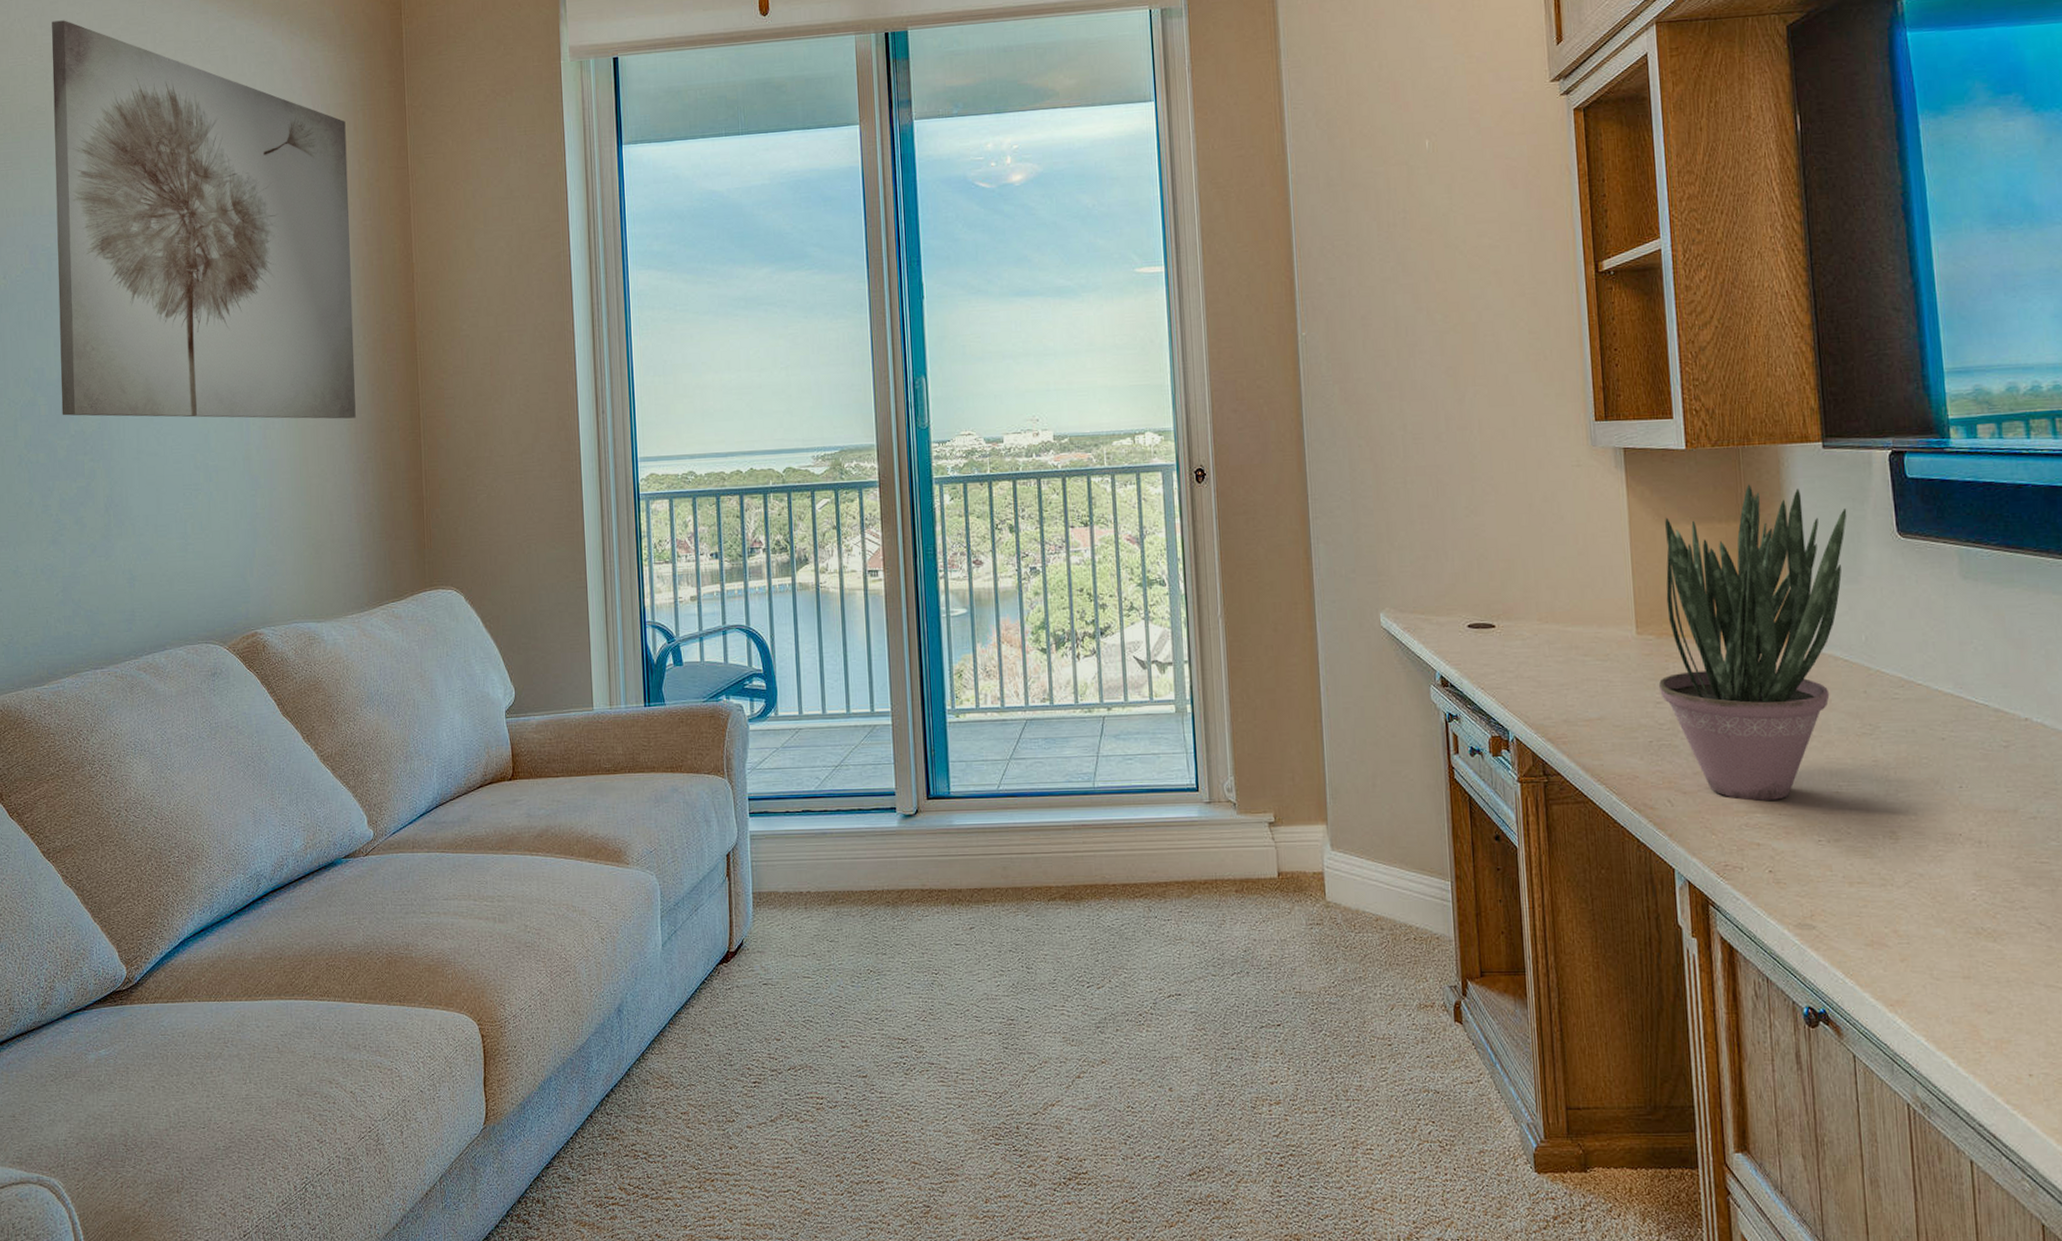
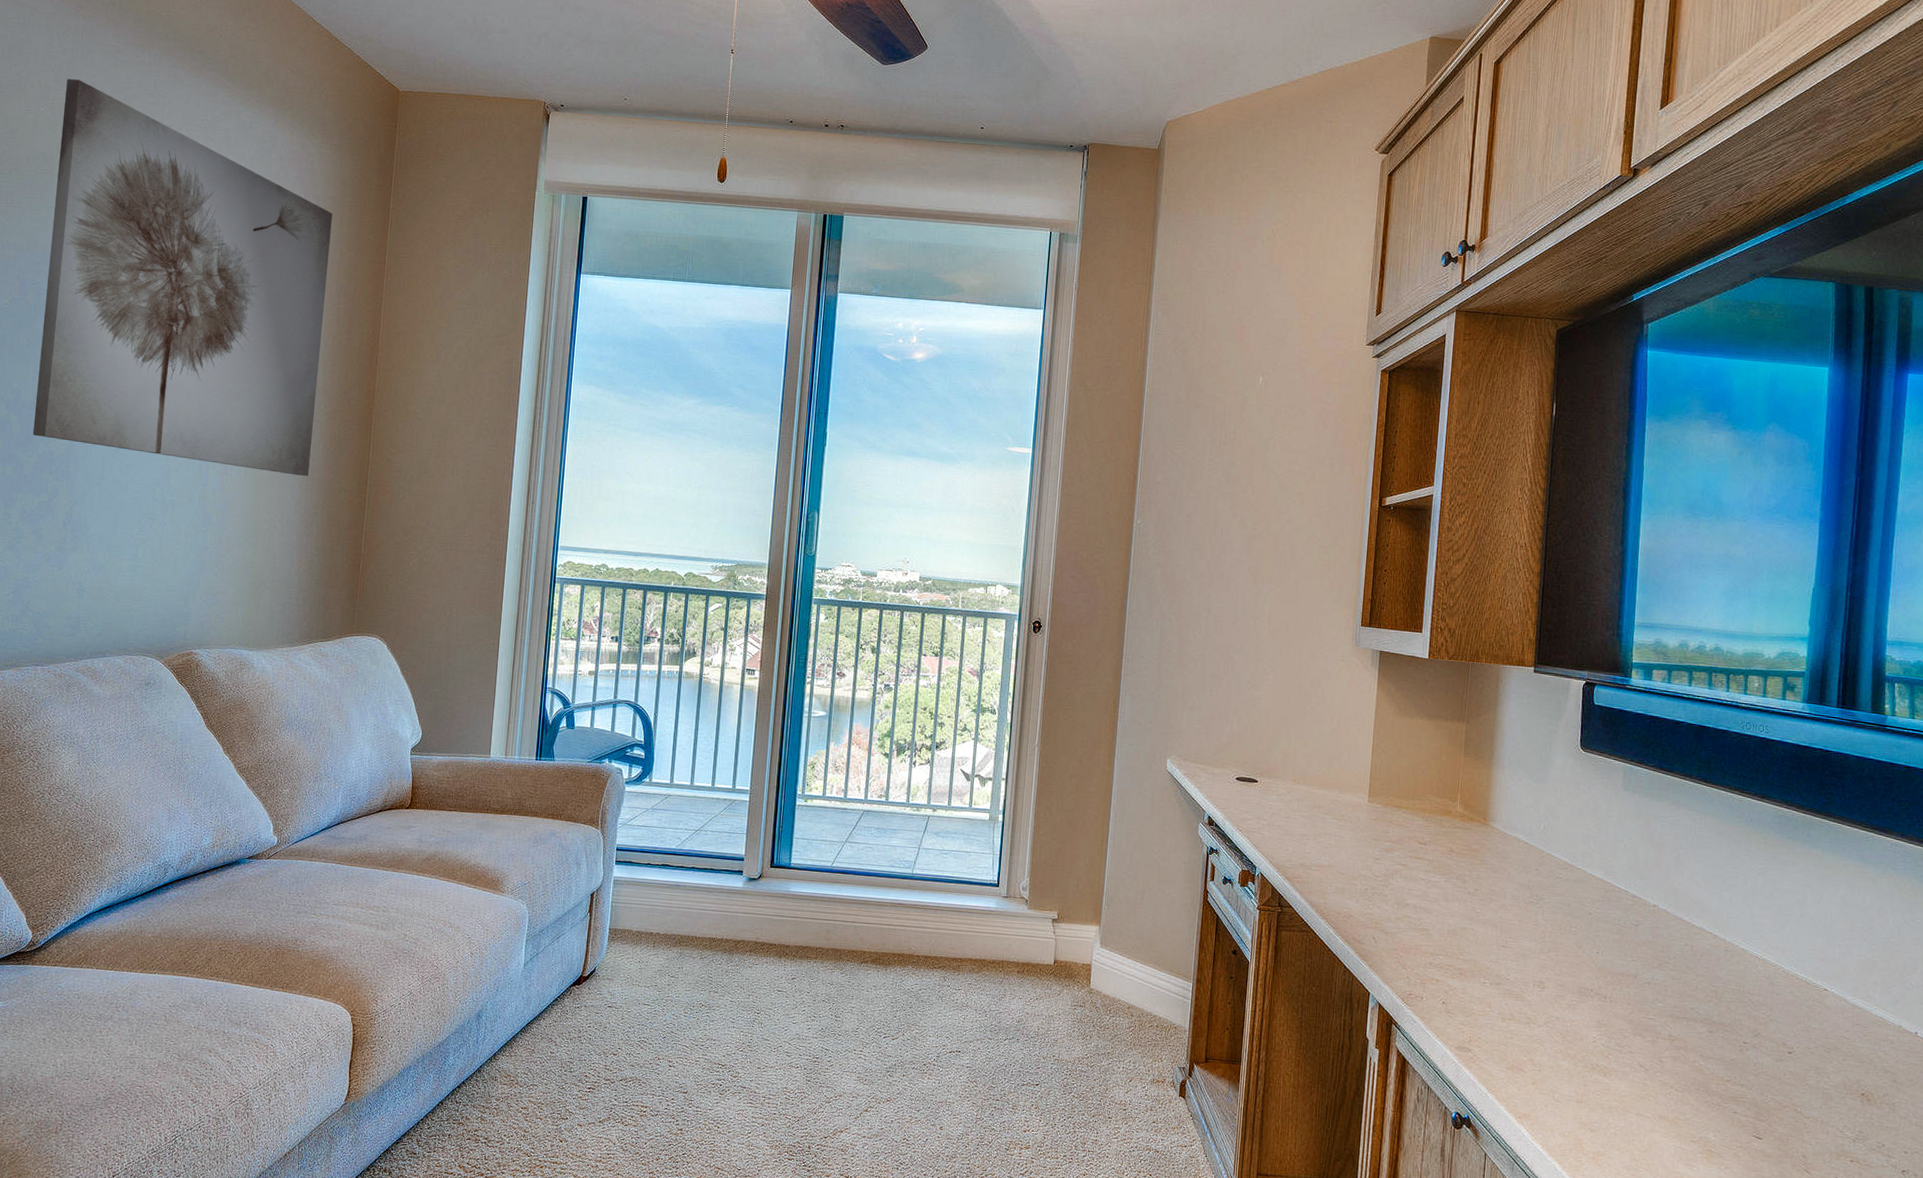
potted plant: present [1658,484,1847,801] -> none [1379,693,1545,947]

